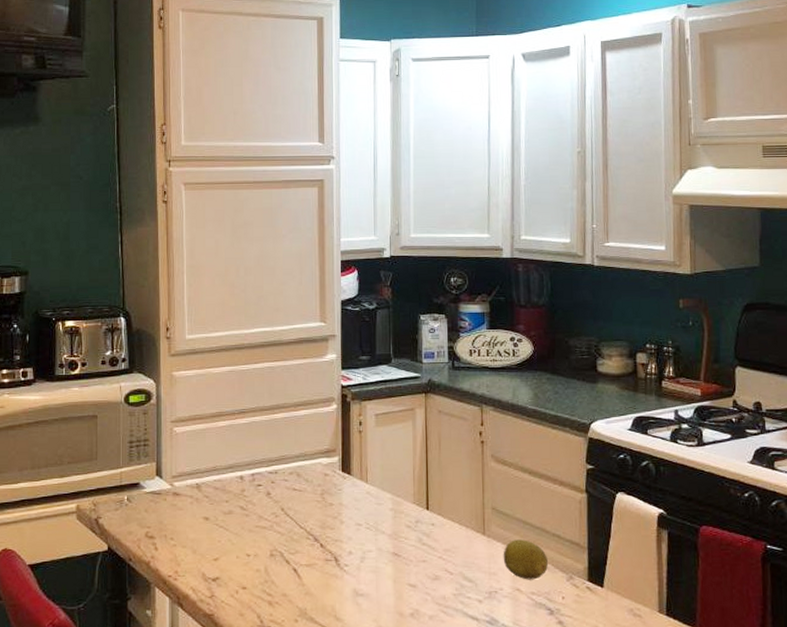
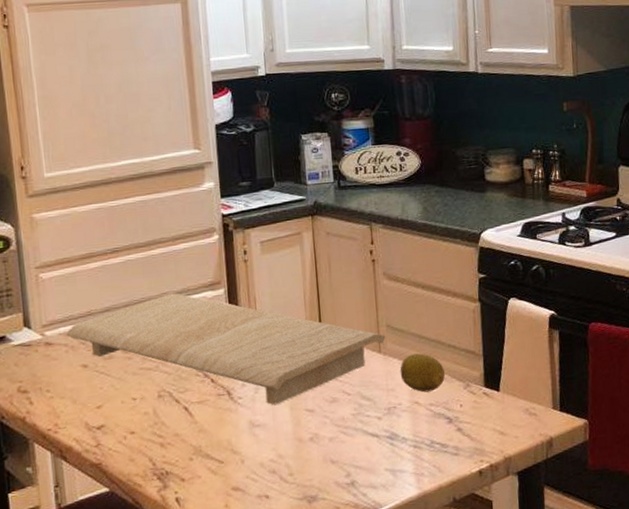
cutting board: none [192,457,491,577] -> present [66,293,386,406]

